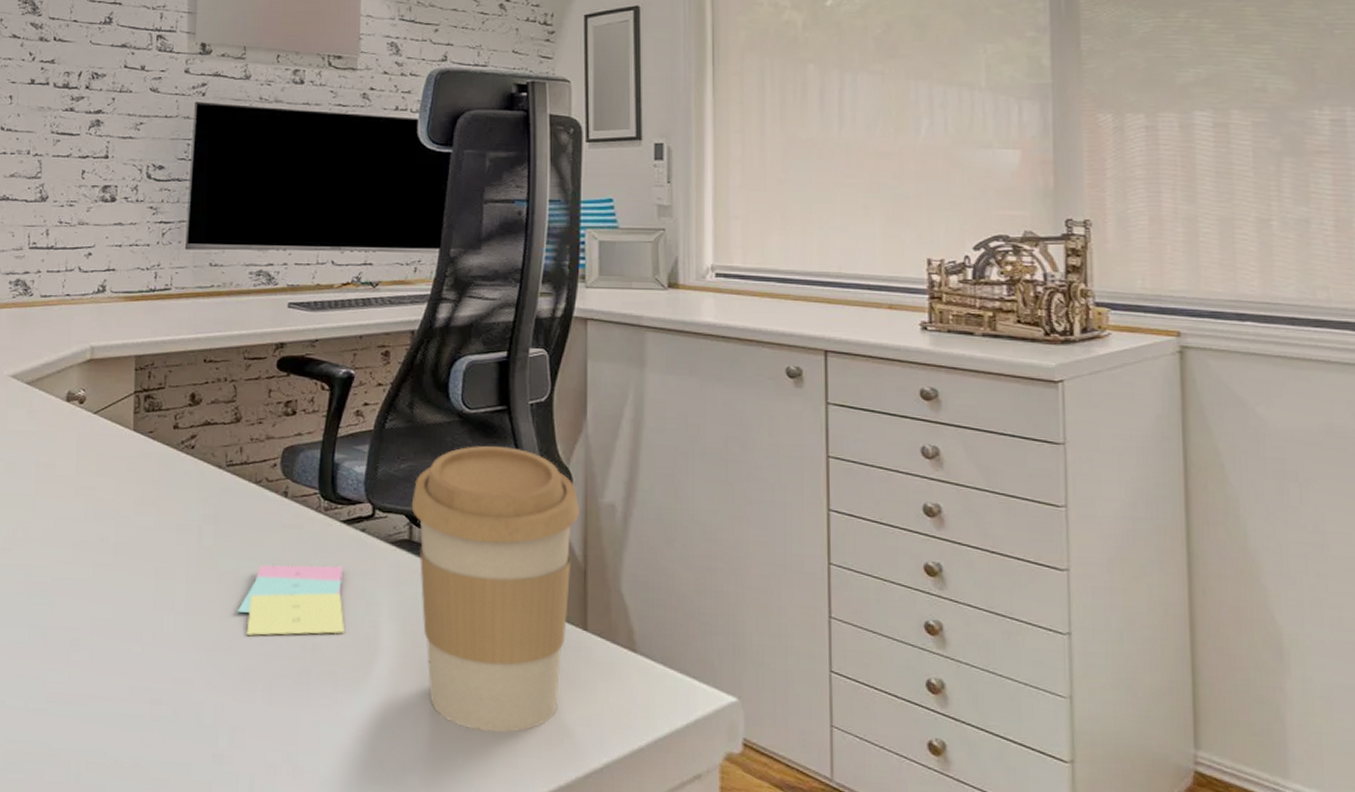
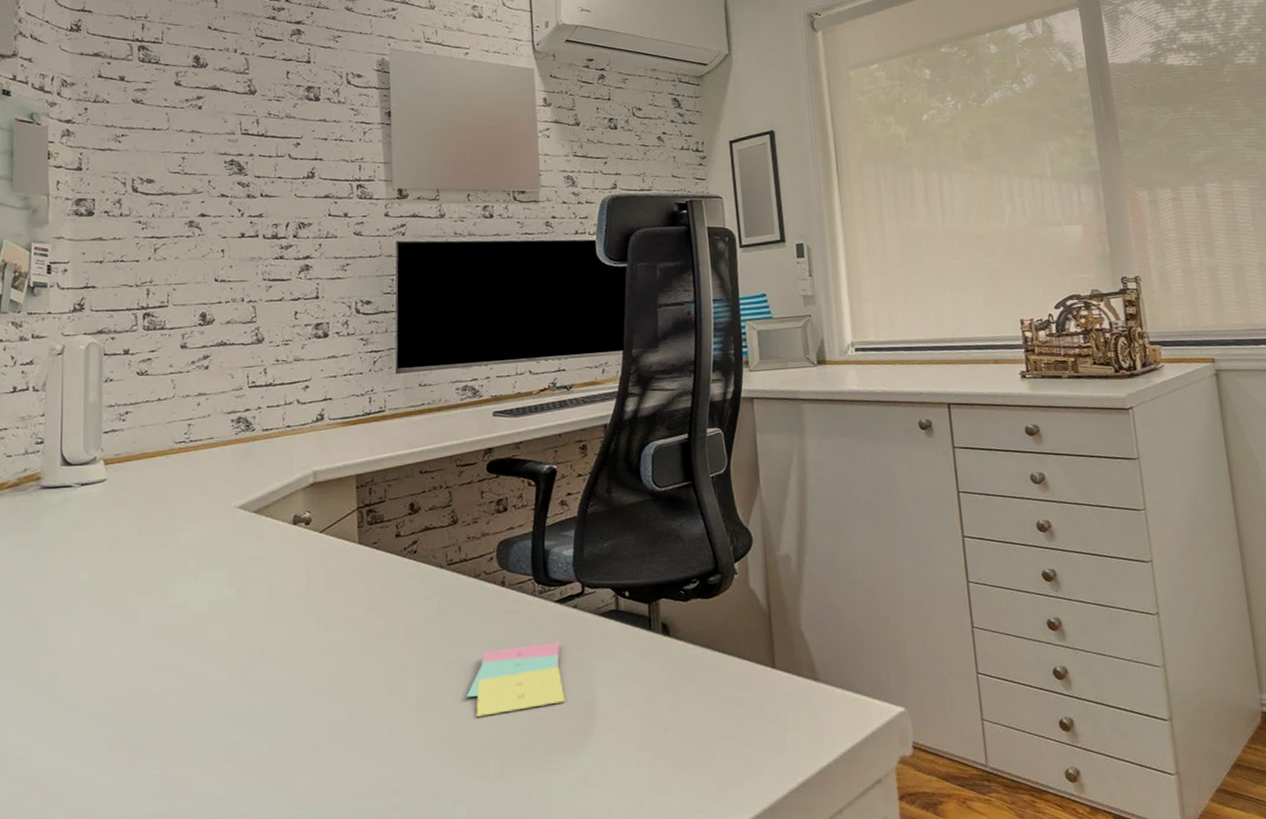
coffee cup: present [411,446,580,732] -> none [615,516,761,771]

